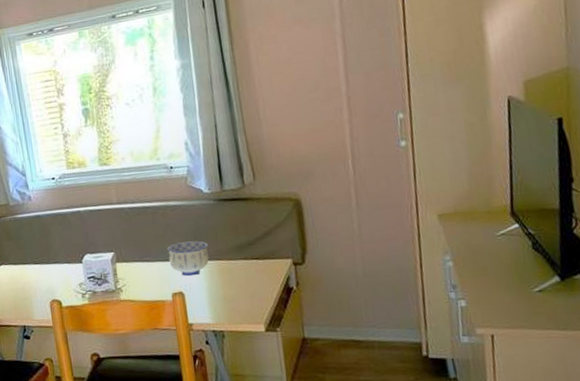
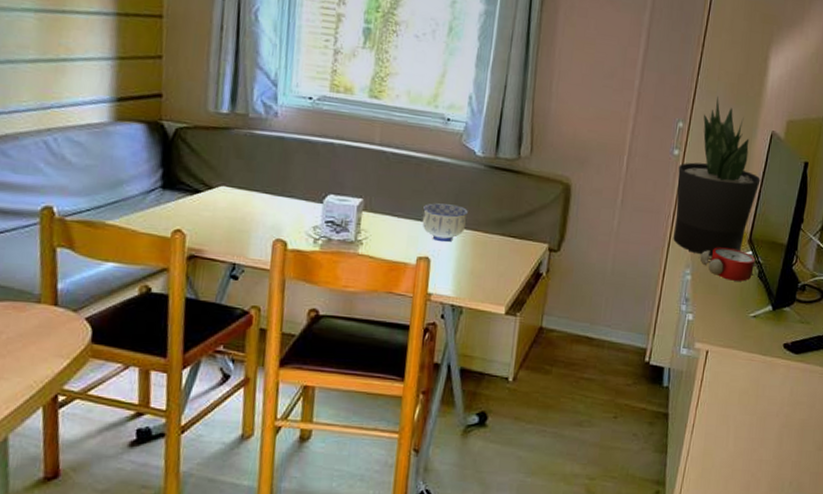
planter: none [409,78,509,239] -> present [673,97,761,257]
alarm clock: none [457,225,533,259] -> present [699,247,760,282]

